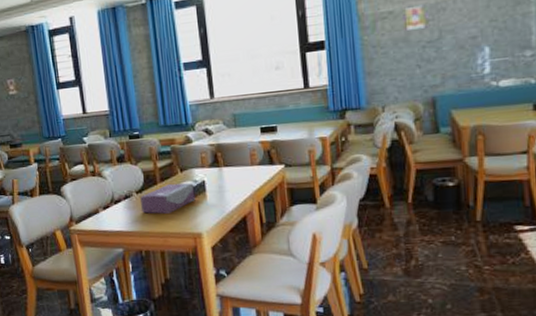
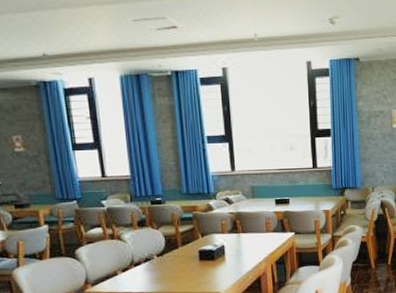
tissue box: present [140,183,196,214] -> none [161,247,215,276]

